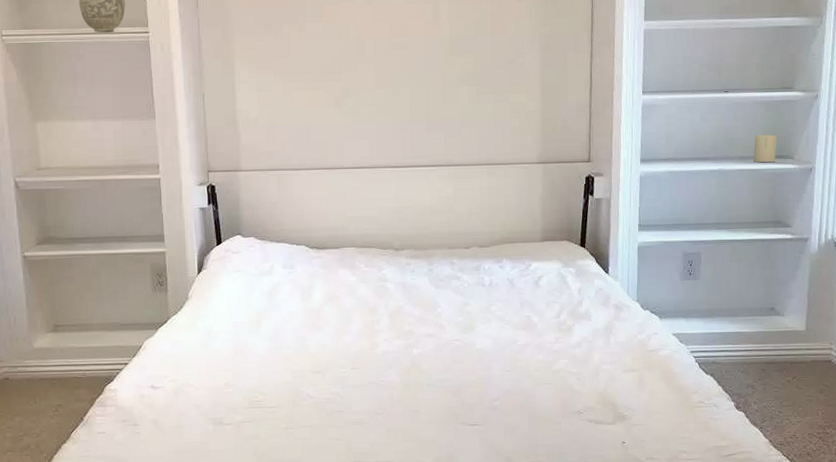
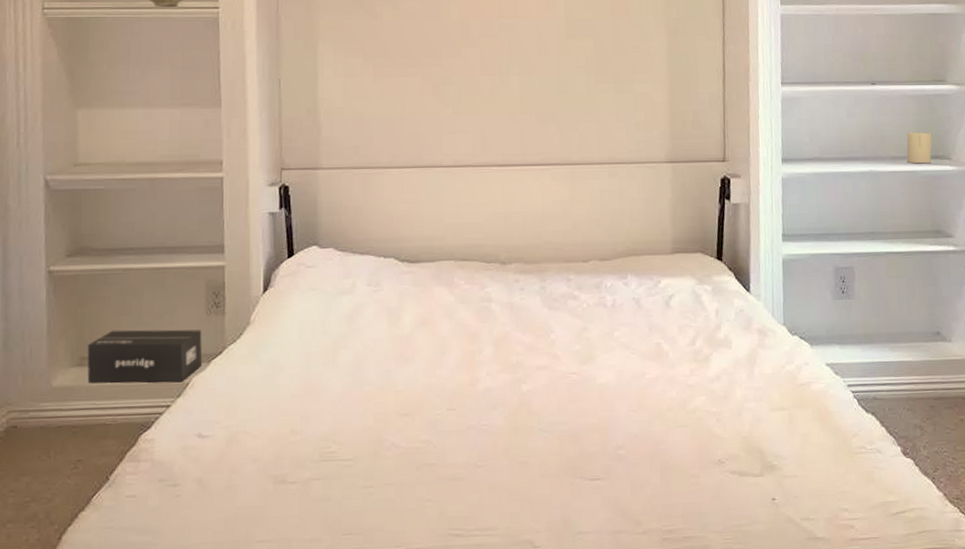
box: none [59,303,152,346] -> present [87,329,203,383]

